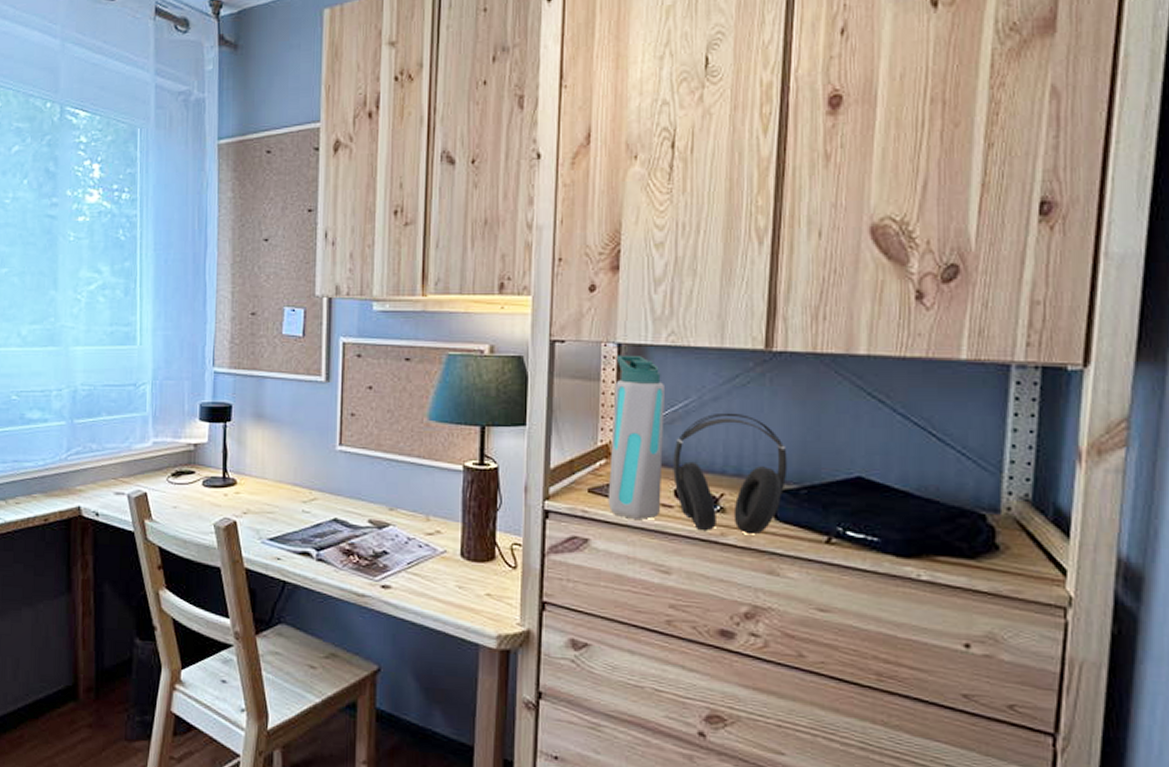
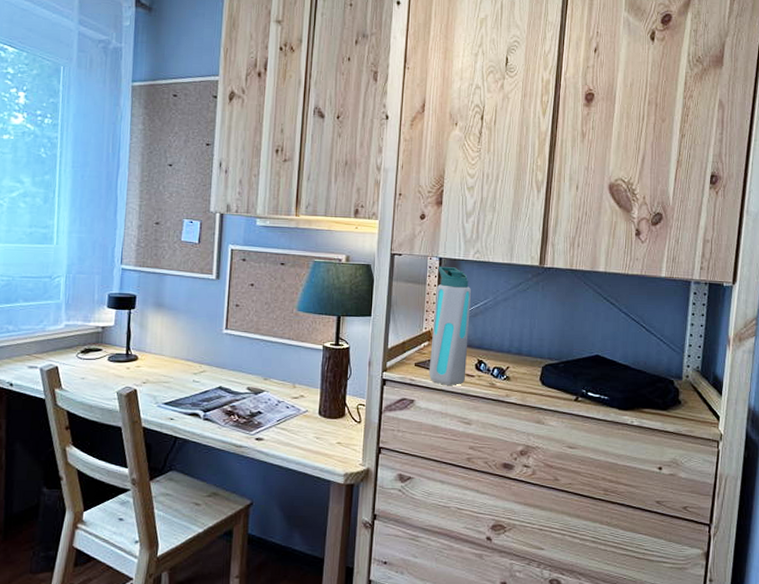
headphones: present [673,412,788,535] -> none [475,309,552,396]

